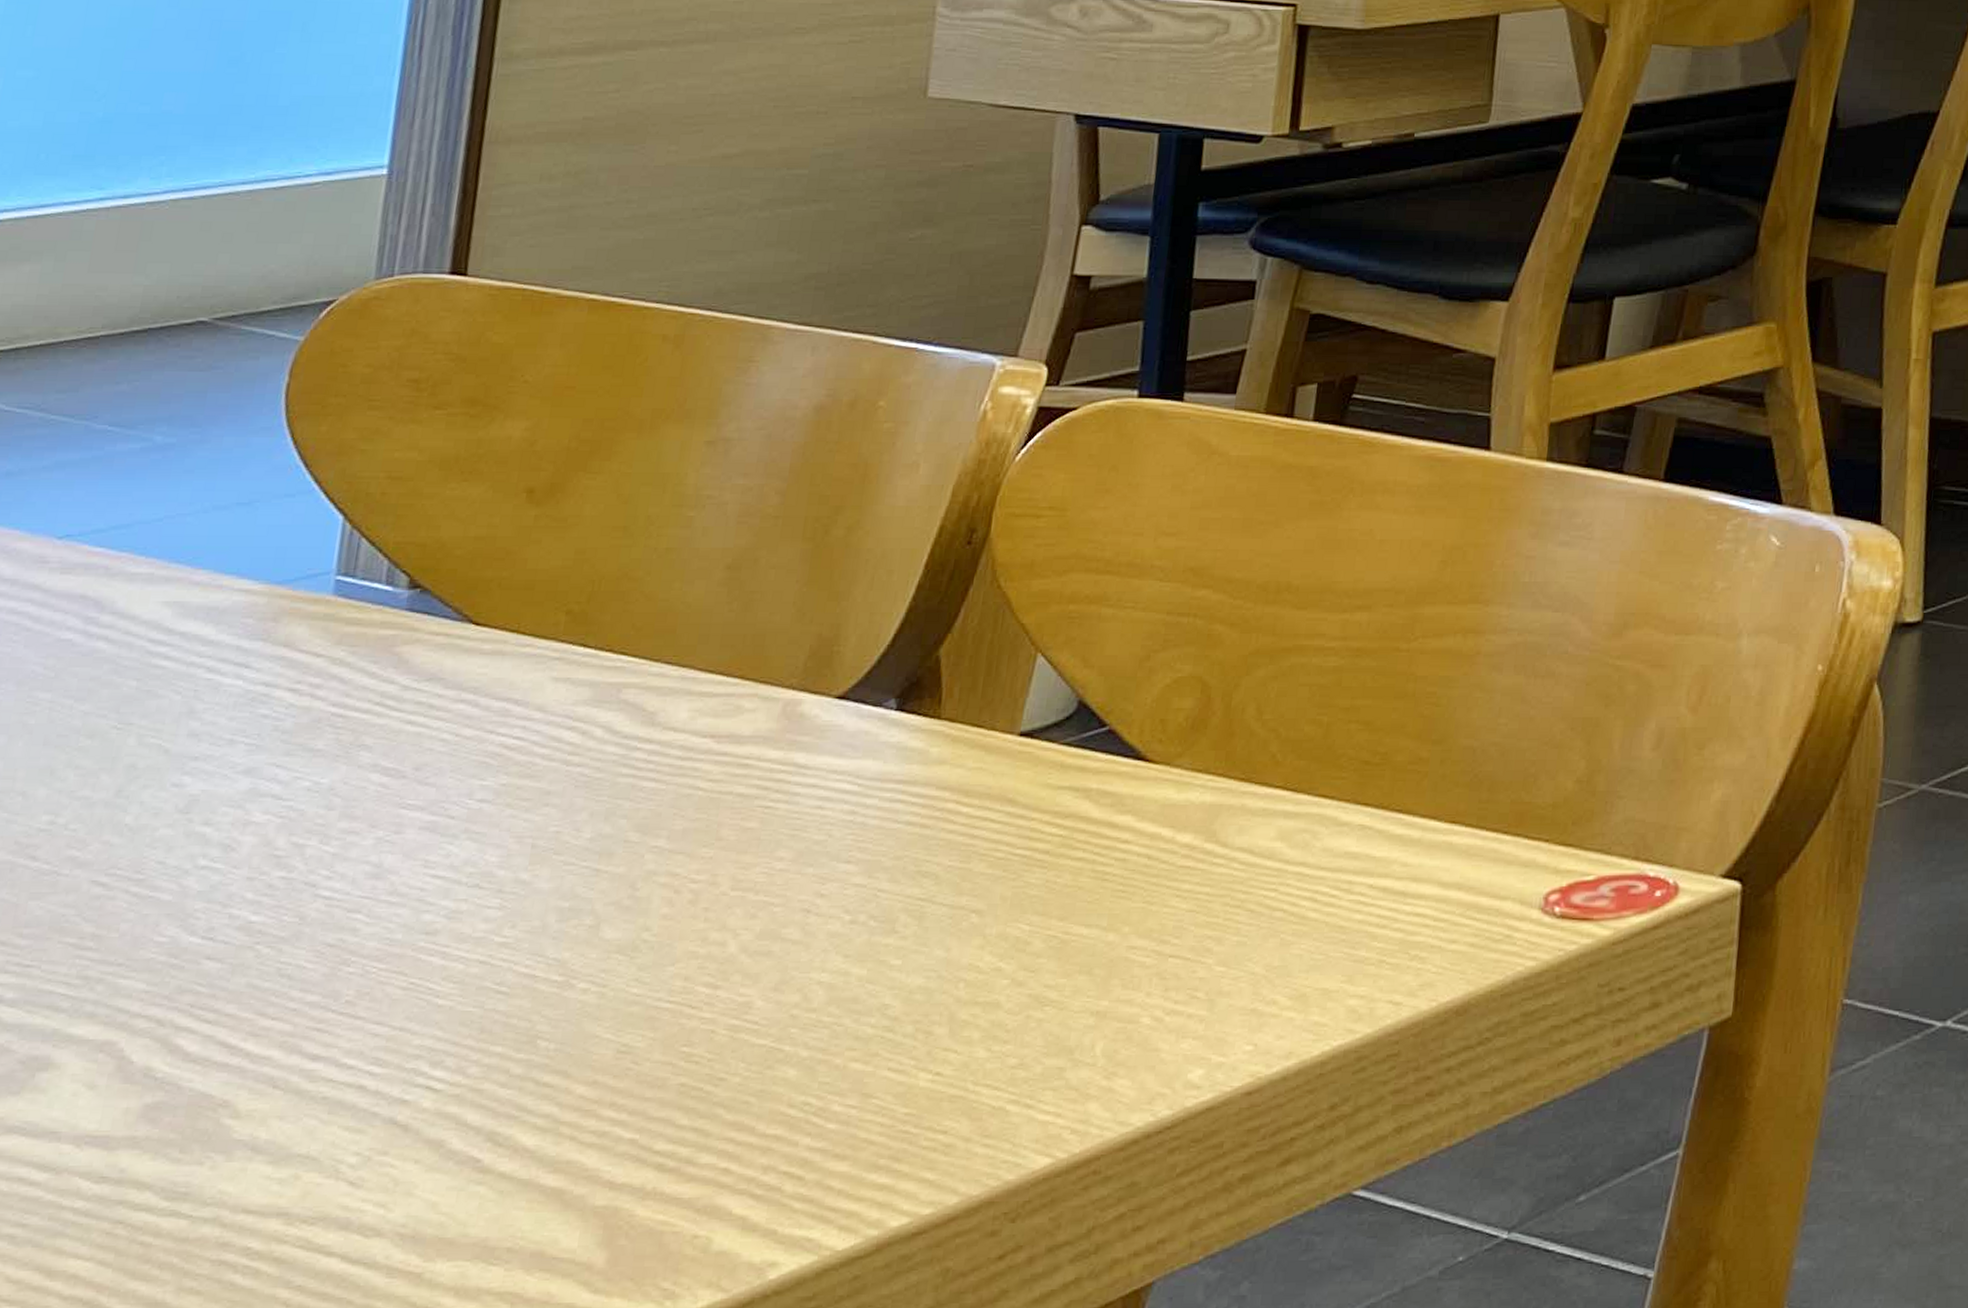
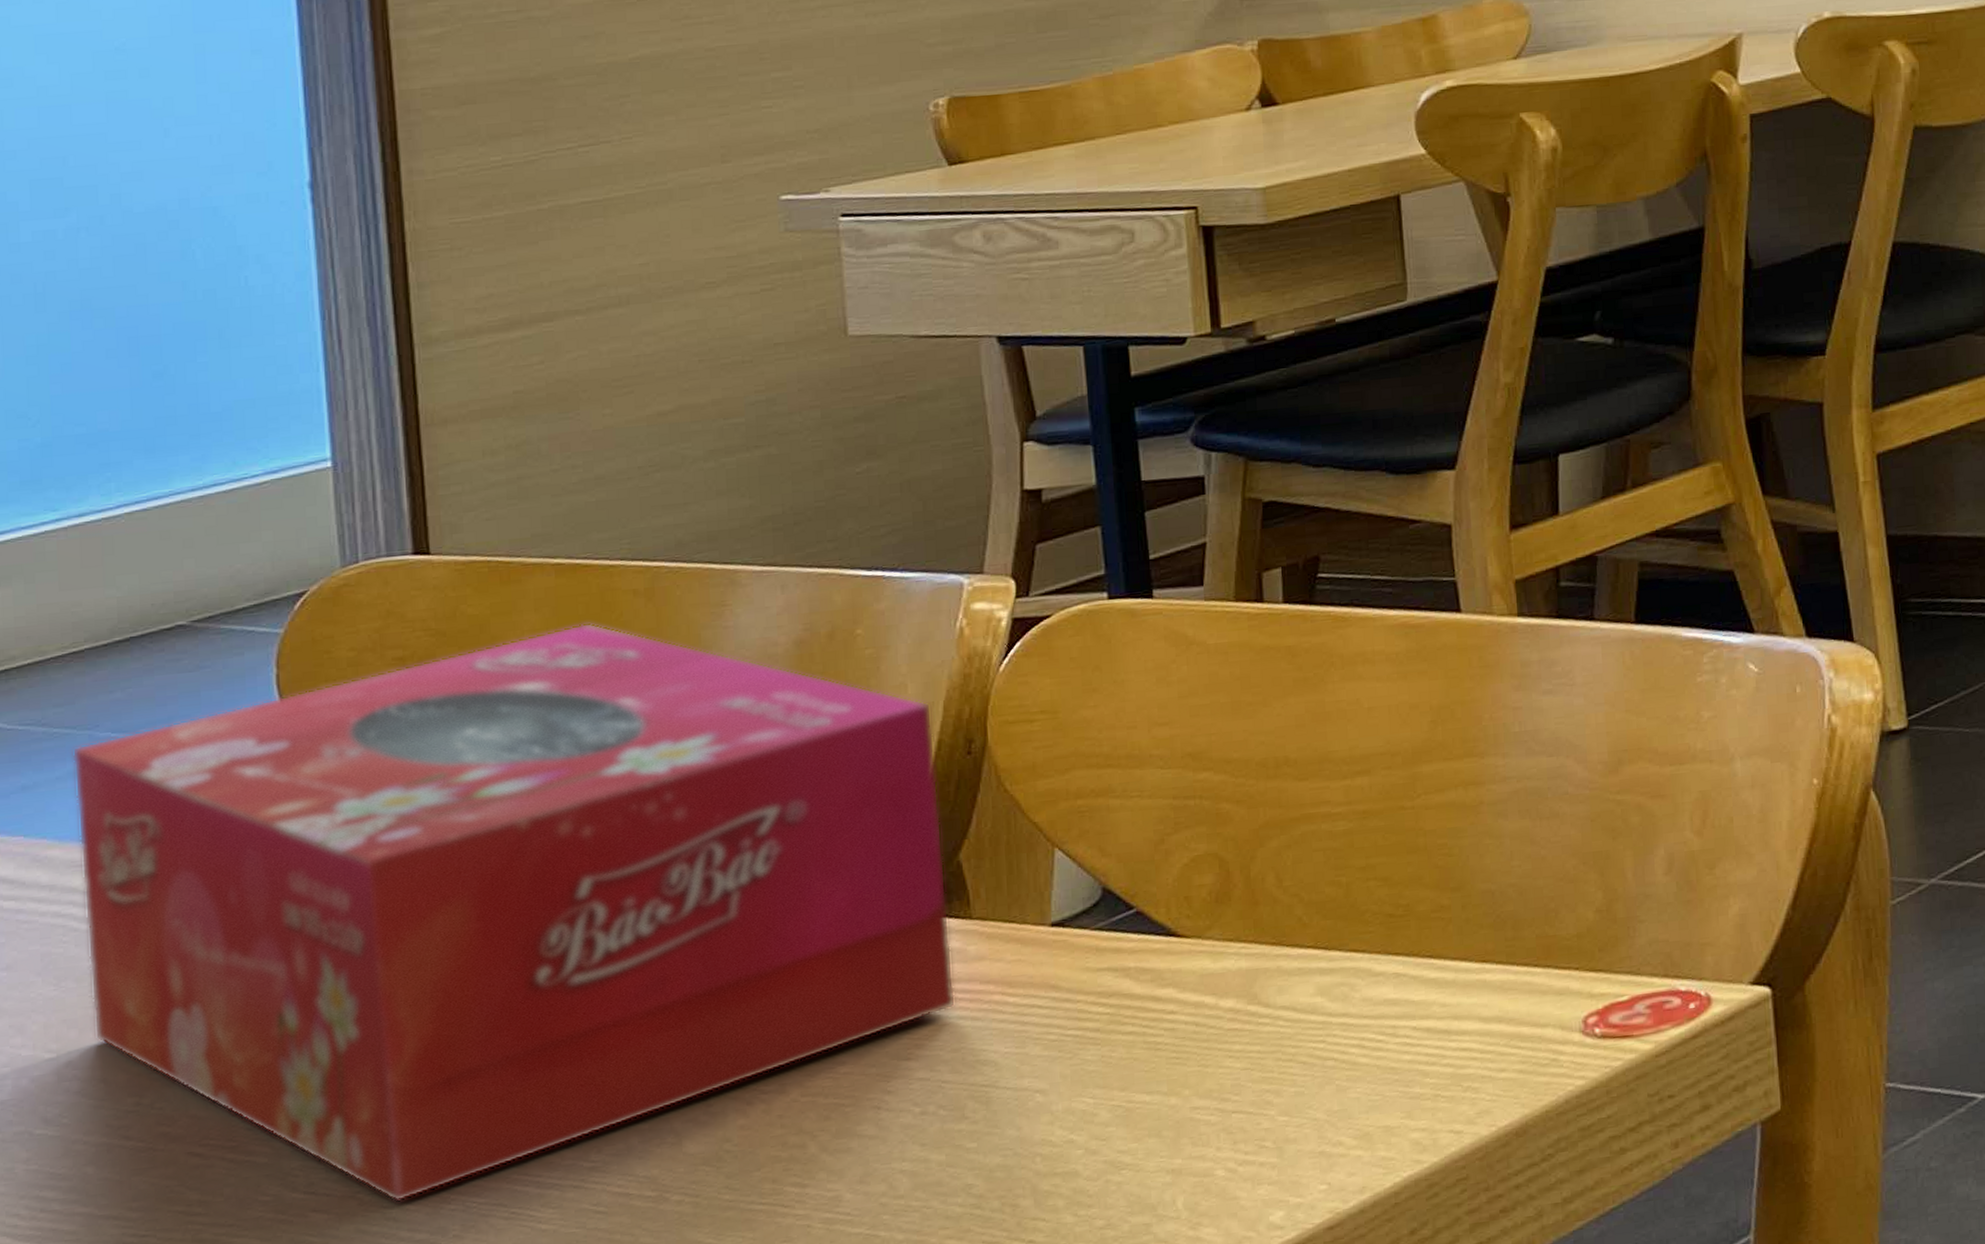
tissue box: none [23,364,940,958] -> present [72,622,956,1202]

